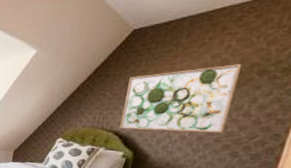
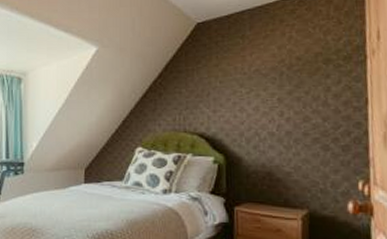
wall art: present [119,64,241,133] -> none [203,54,309,130]

